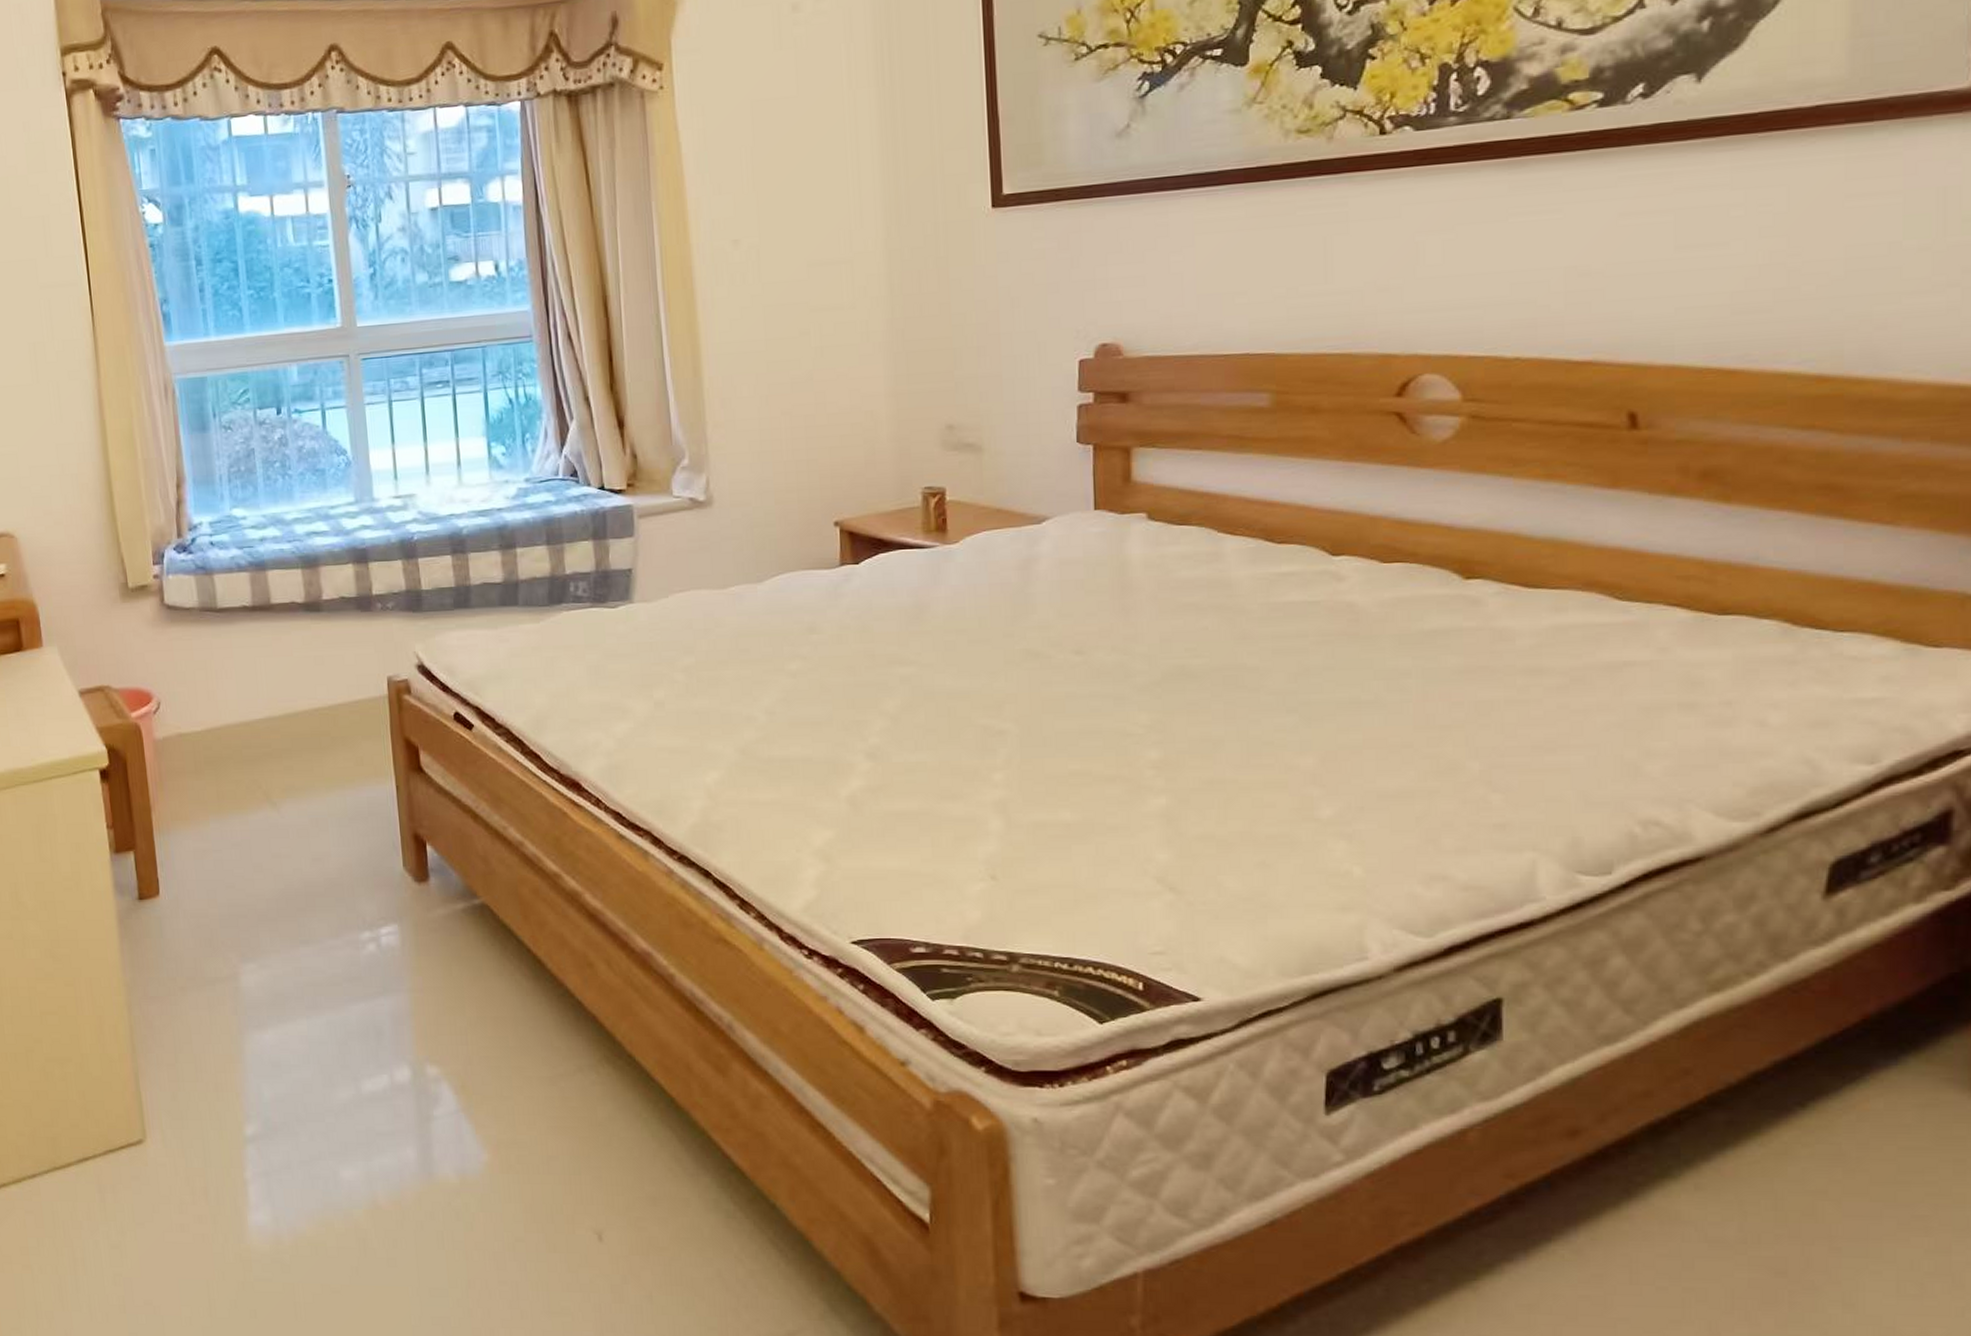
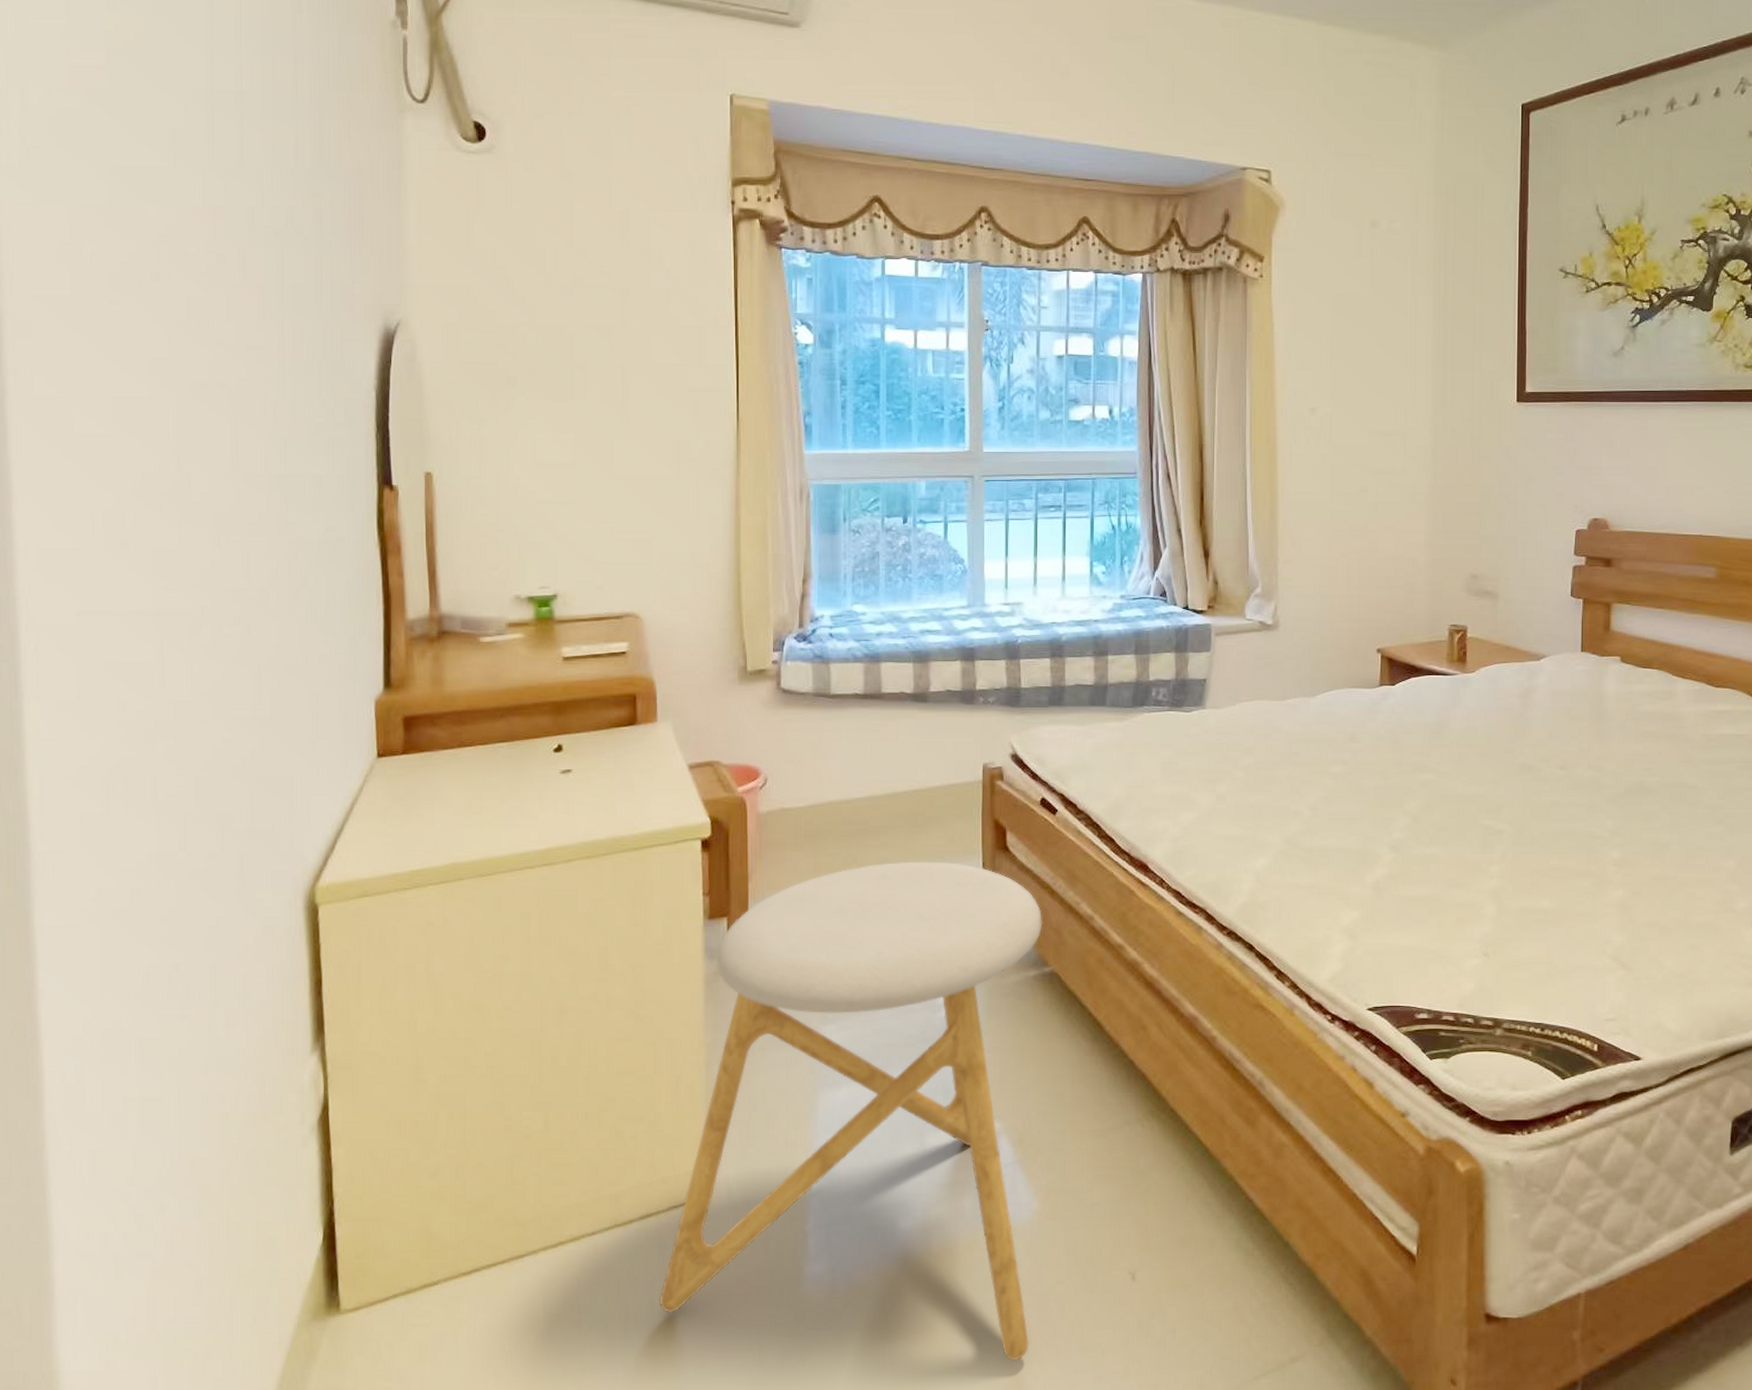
stool: none [104,786,491,1322] -> present [659,861,1043,1360]

